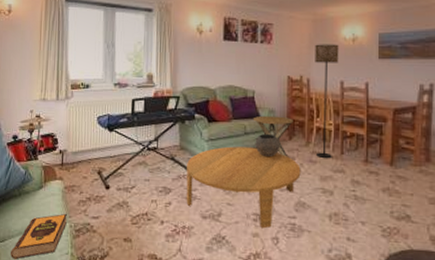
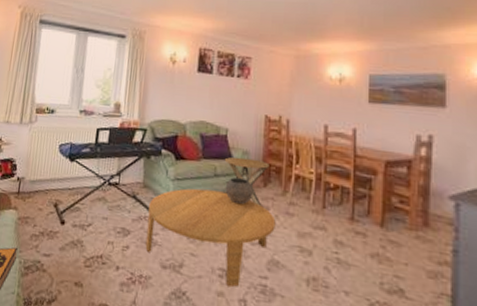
floor lamp: present [315,44,339,159] -> none [294,82,324,213]

